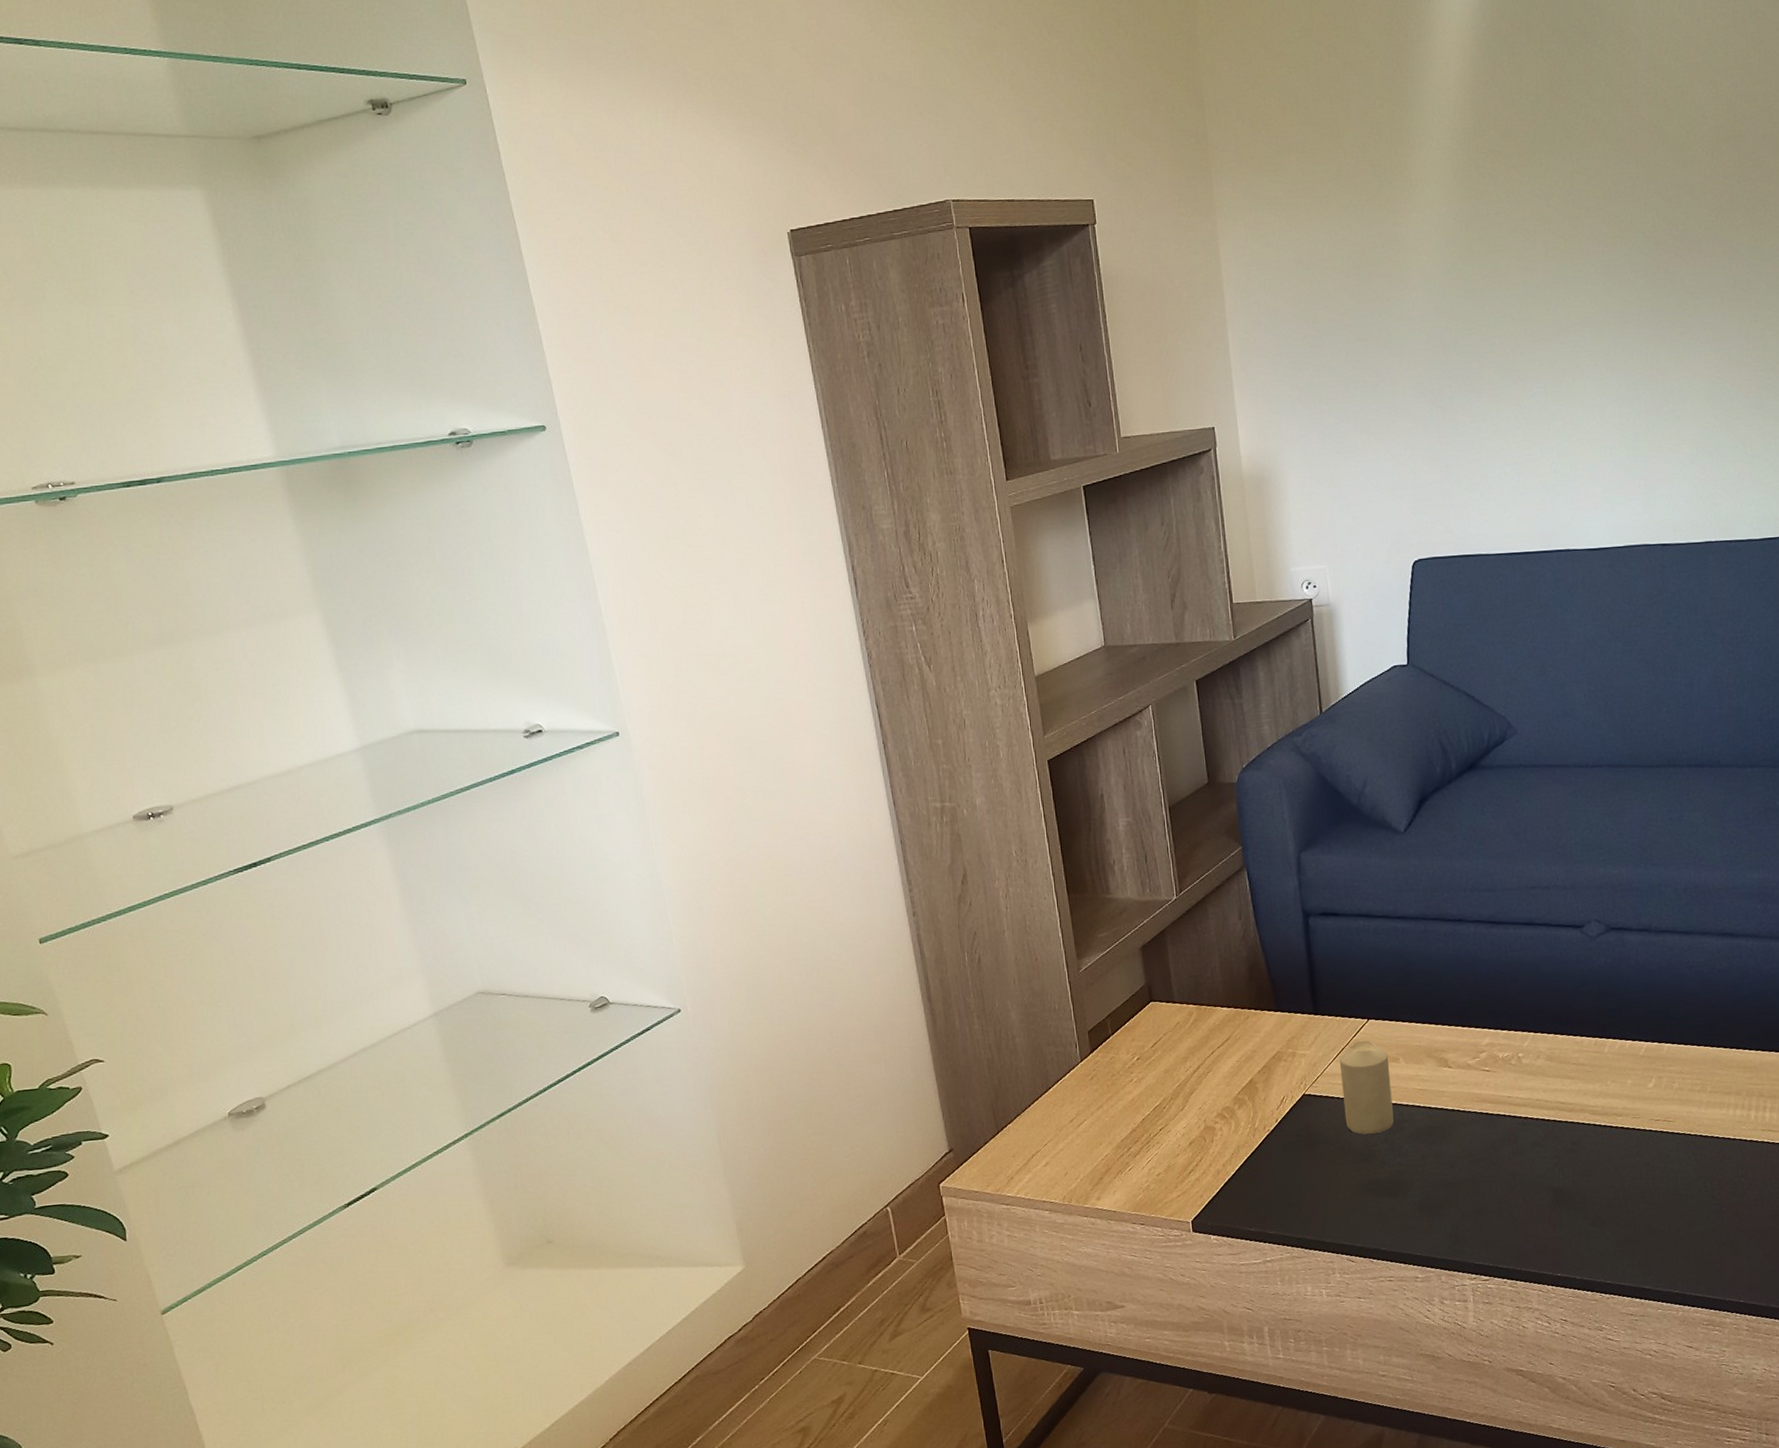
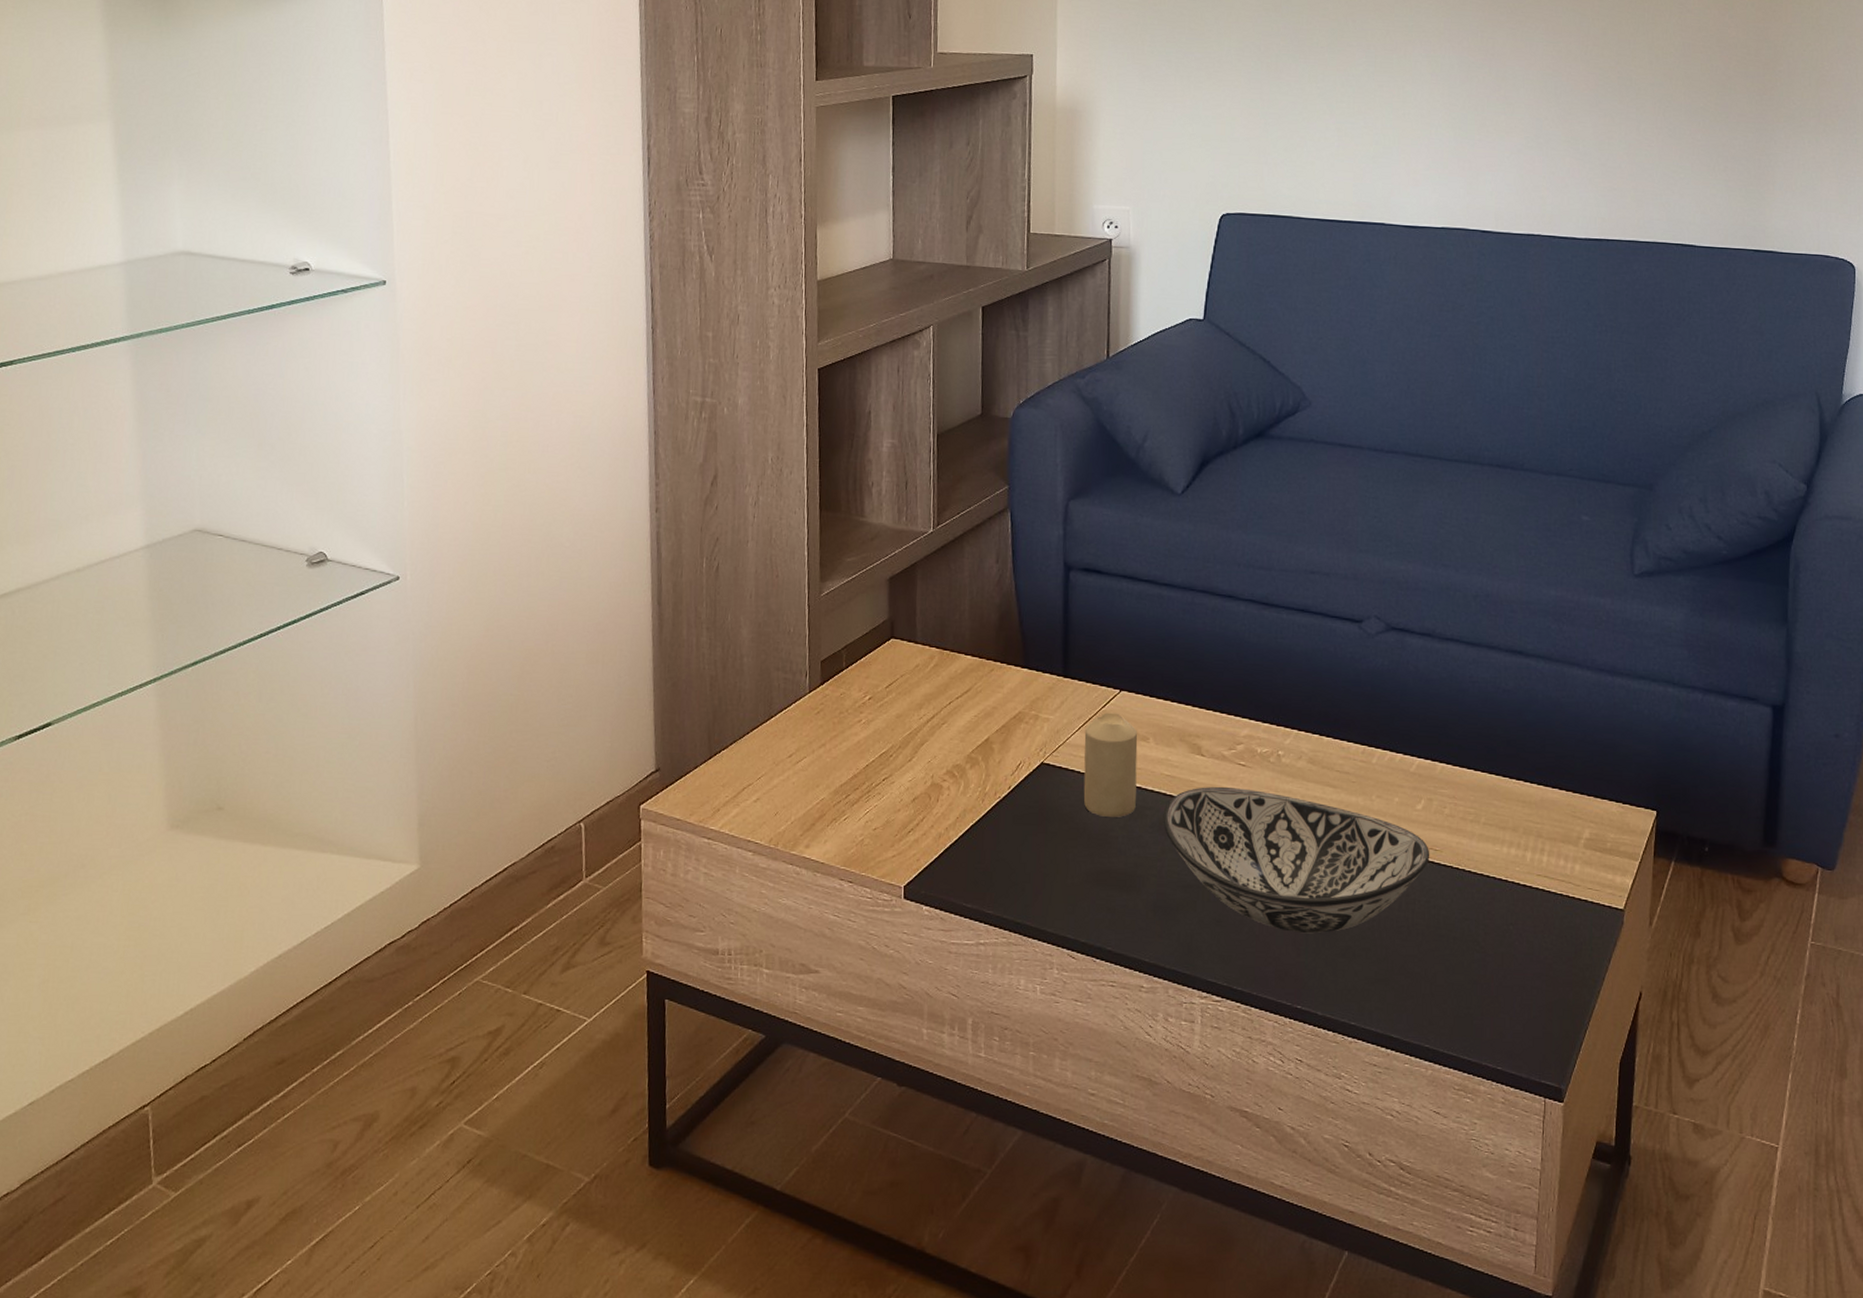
decorative bowl: none [1419,1091,1665,1211] -> present [1163,786,1430,934]

